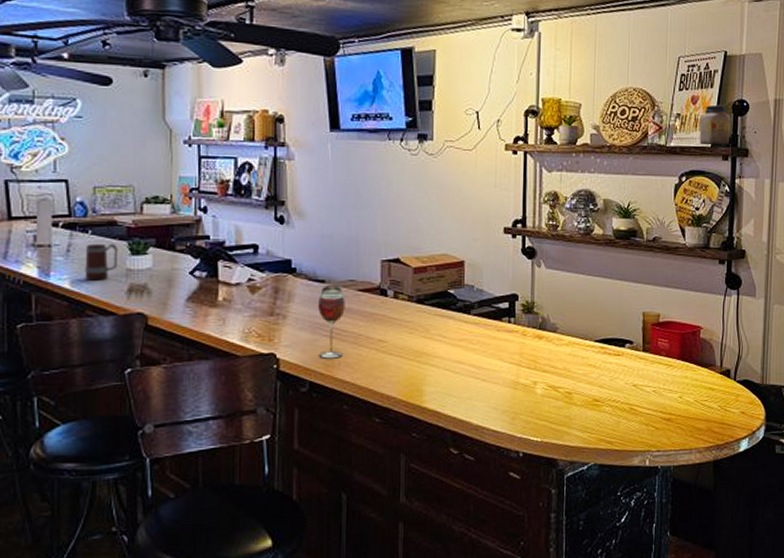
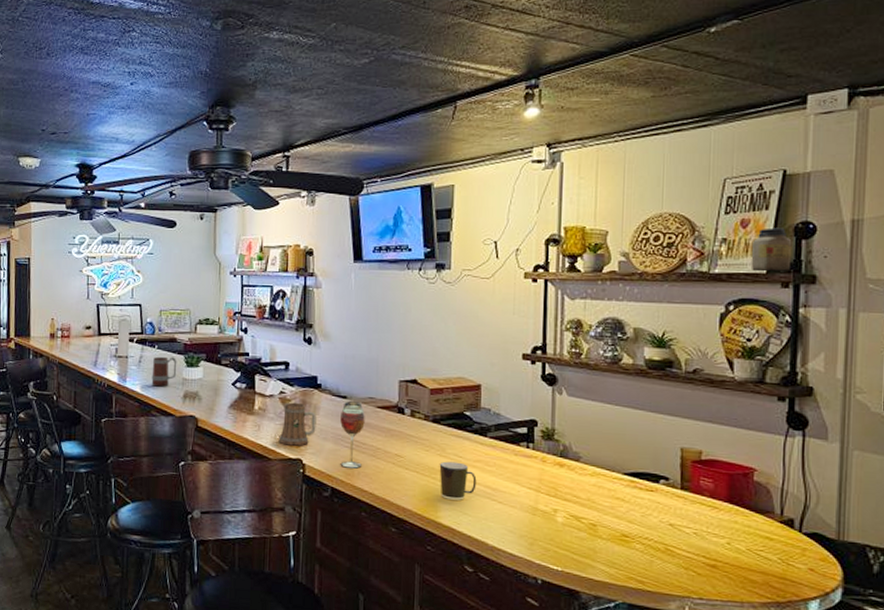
beer mug: none [248,290,291,339] -> present [278,402,317,446]
mug: none [423,342,461,384] -> present [439,461,477,501]

